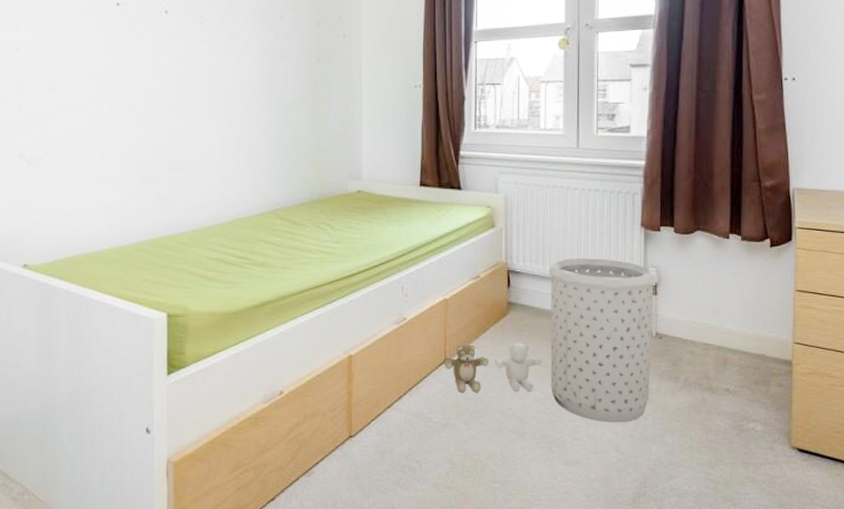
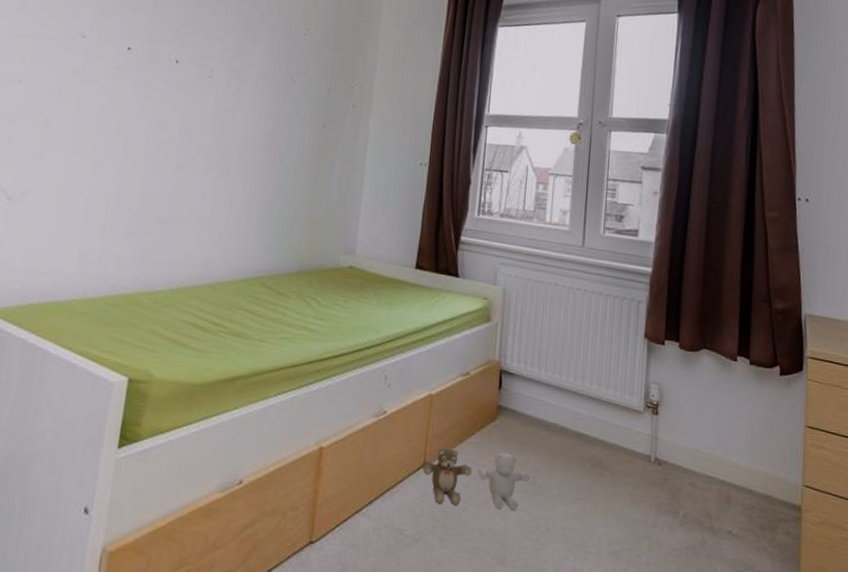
laundry basket: present [549,258,657,422] -> none [537,364,658,558]

